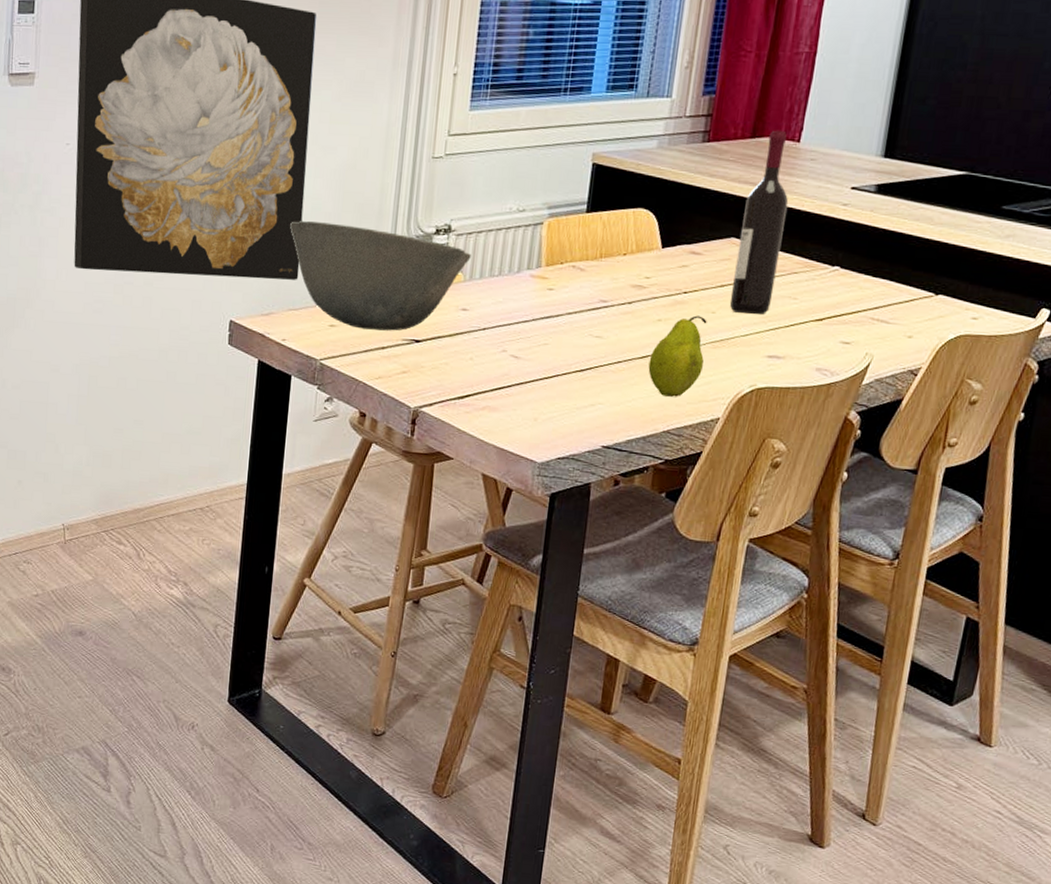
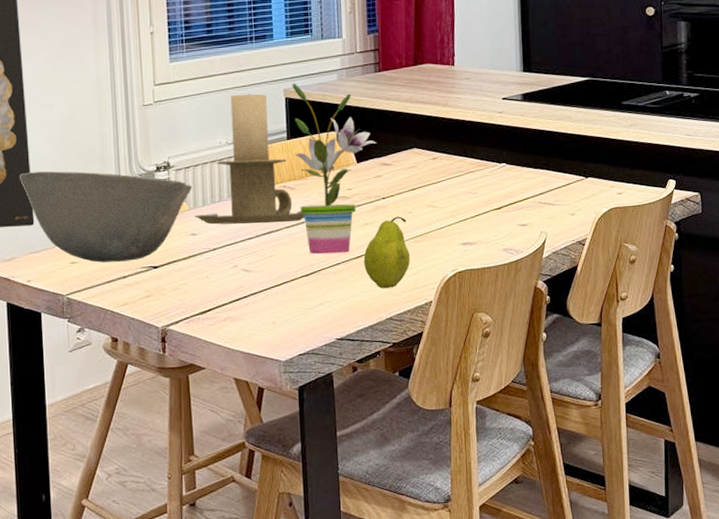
candle holder: none [469,154,592,308] -> present [194,93,305,225]
potted plant: none [586,146,689,351] -> present [292,82,376,255]
wine bottle: present [729,130,789,314] -> none [419,57,457,210]

